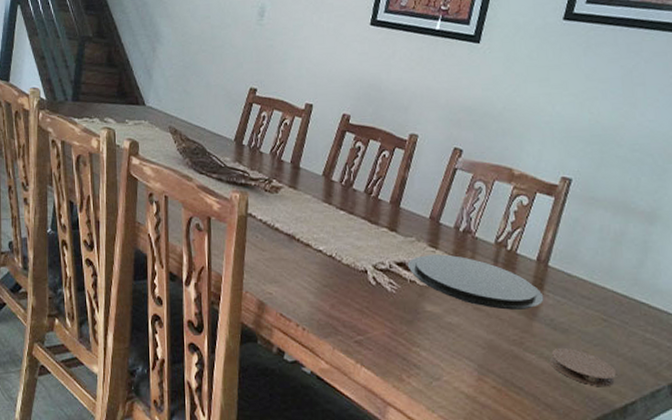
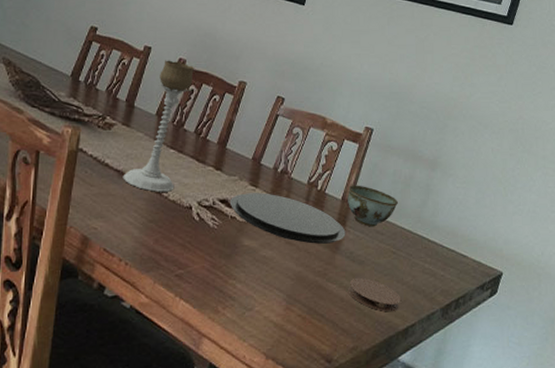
candle holder: none [293,116,361,256] -> present [123,60,195,192]
bowl: none [544,243,607,291] -> present [348,185,398,227]

